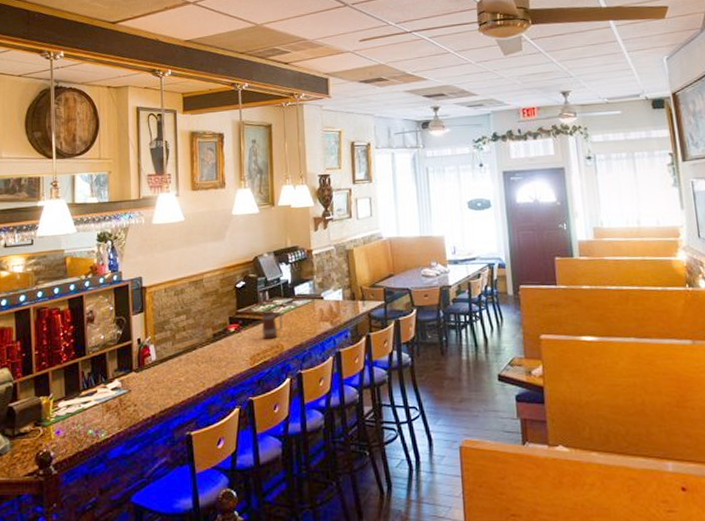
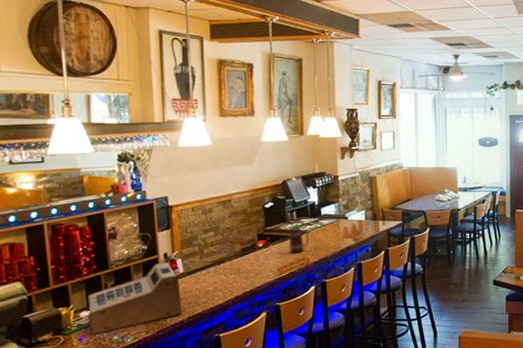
cash register: none [66,347,155,429] -> present [88,261,183,336]

